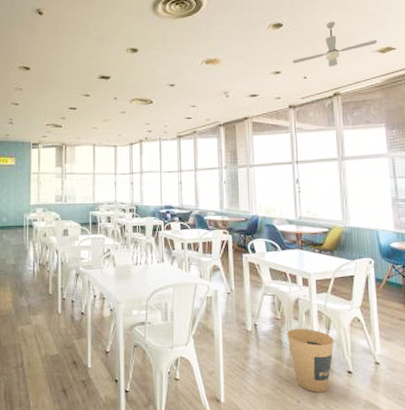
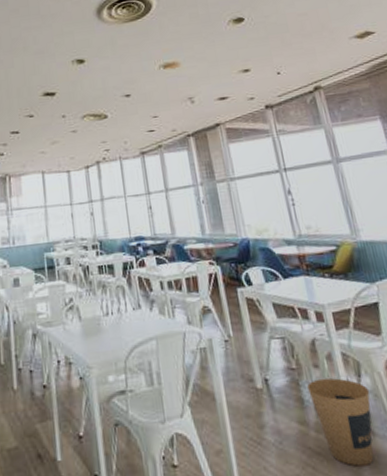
ceiling fan: present [293,21,378,67] -> none [261,10,353,59]

